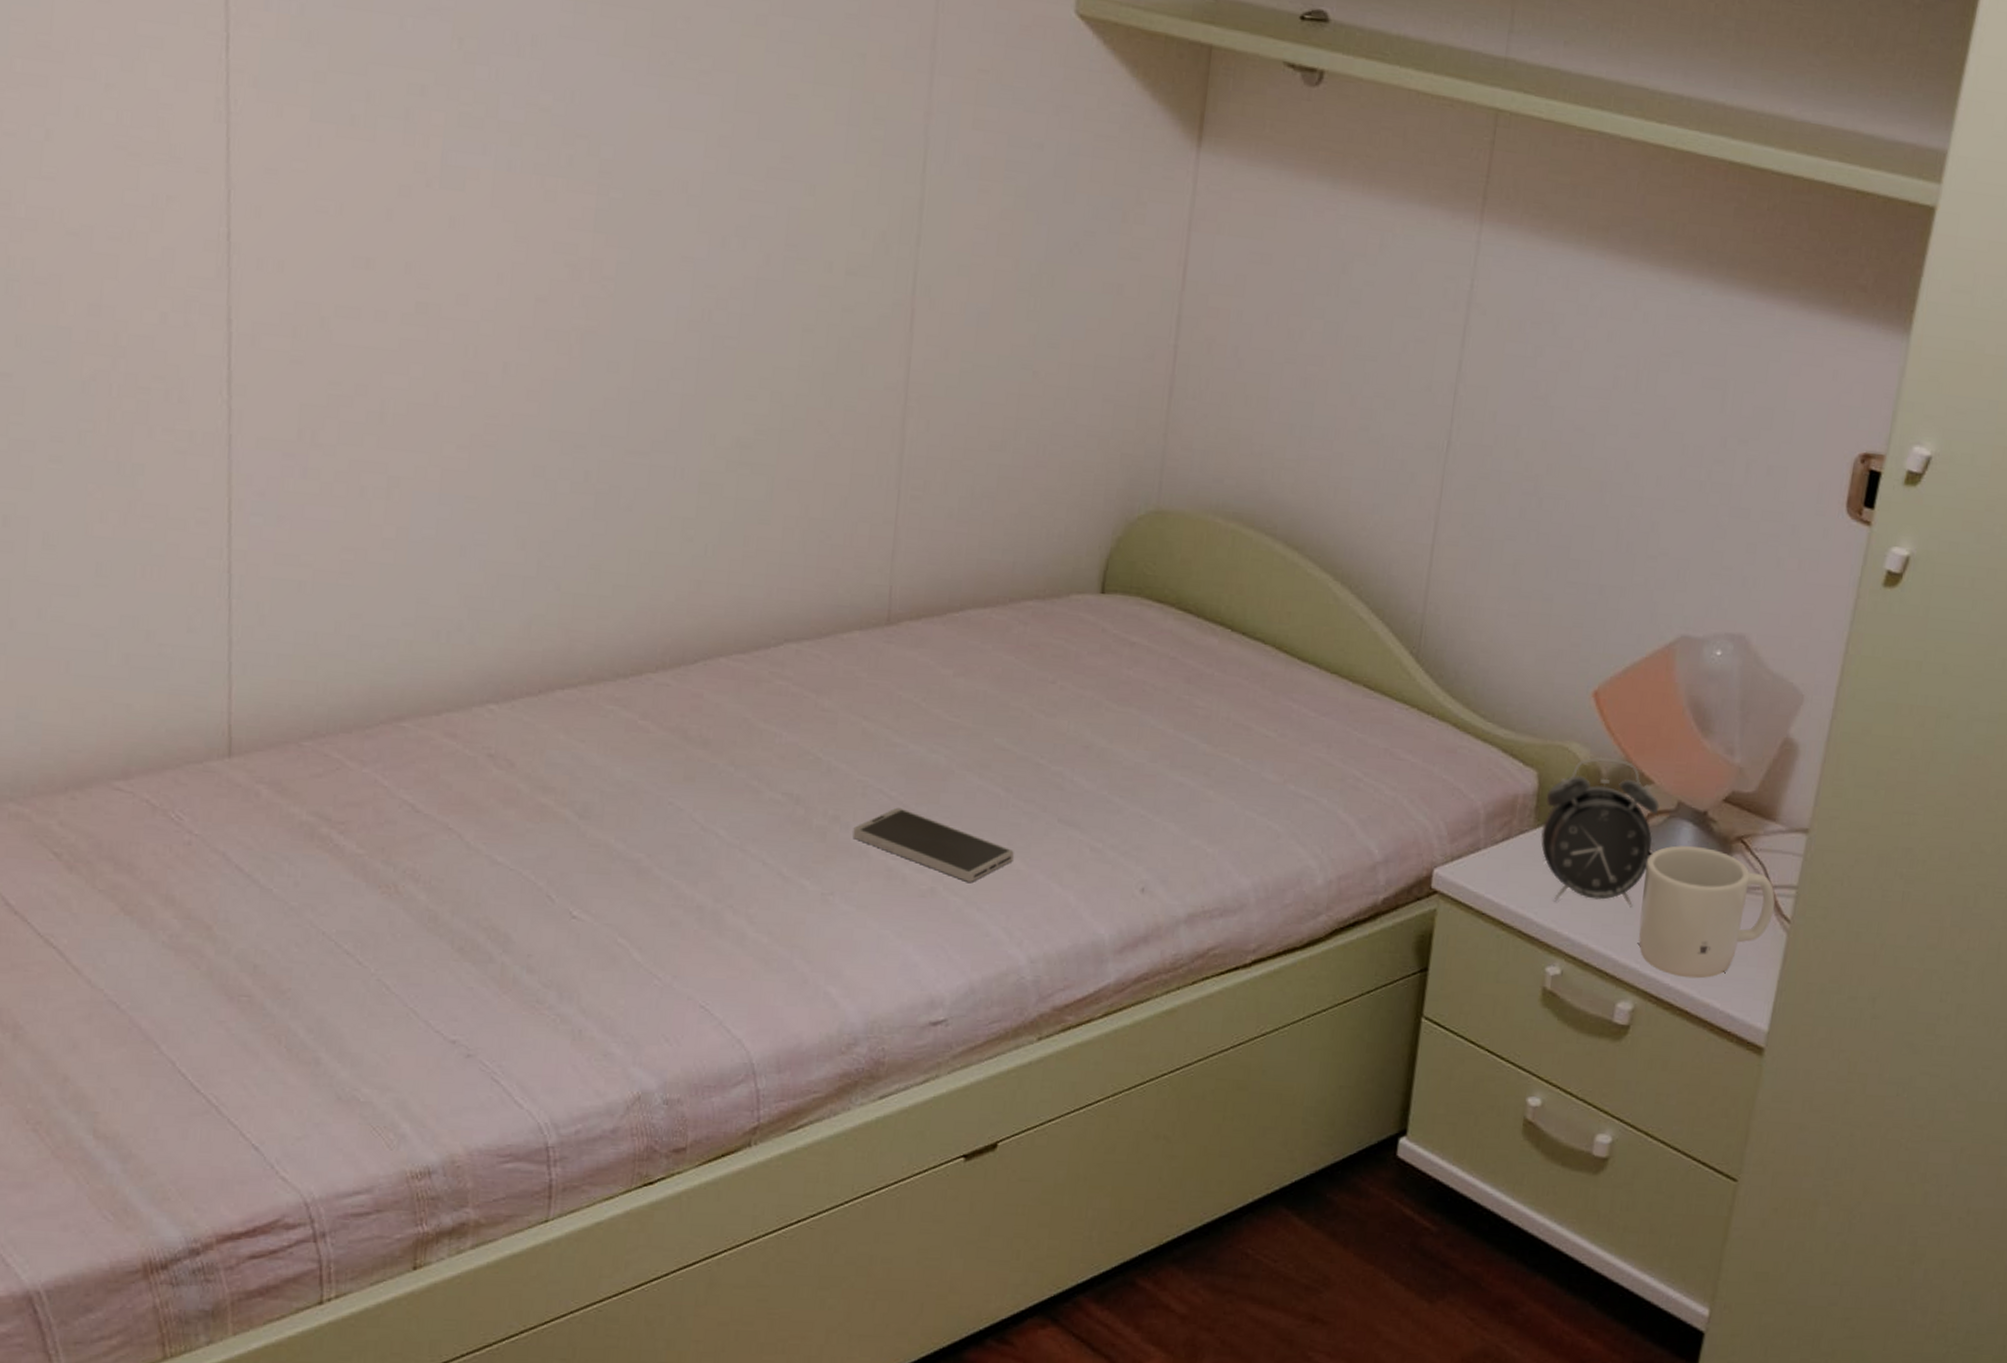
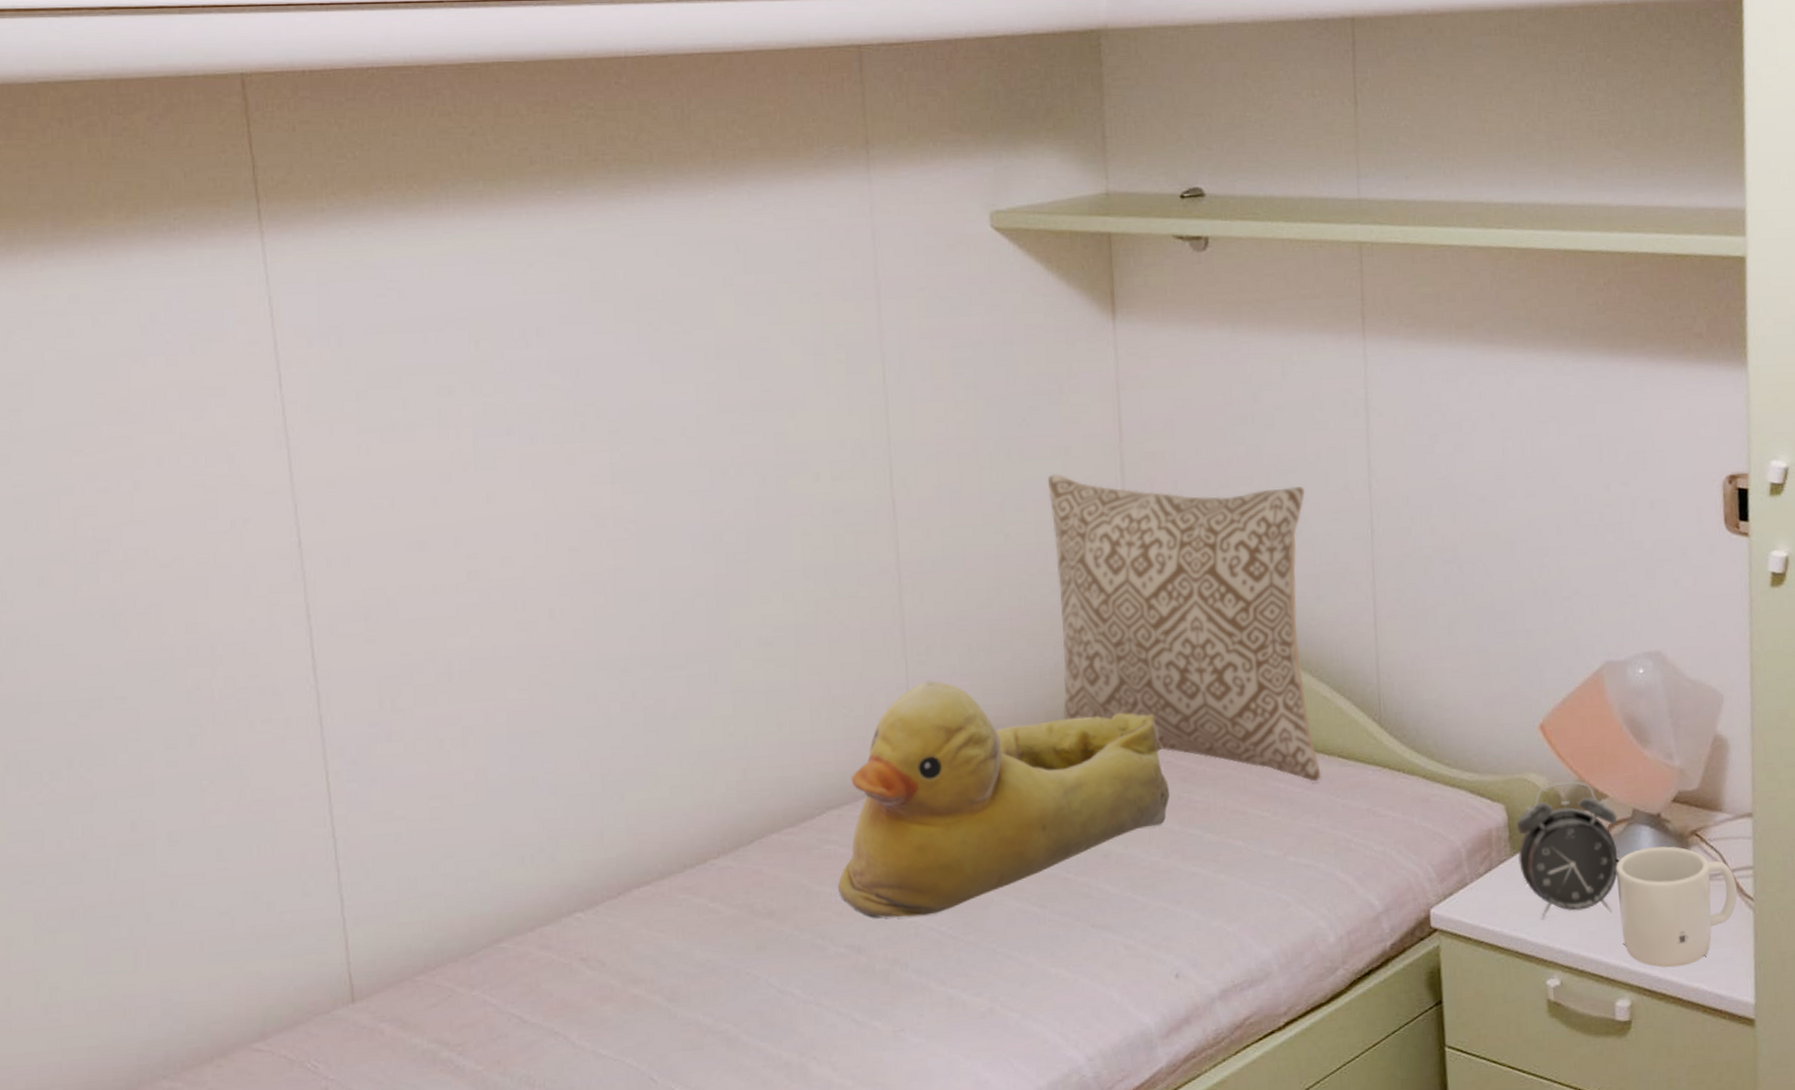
rubber duck: none [783,519,1170,777] -> present [837,680,1170,918]
smartphone: present [852,807,1014,882] -> none [912,940,1058,997]
pillow: none [1065,313,1382,709] -> present [1047,474,1321,782]

